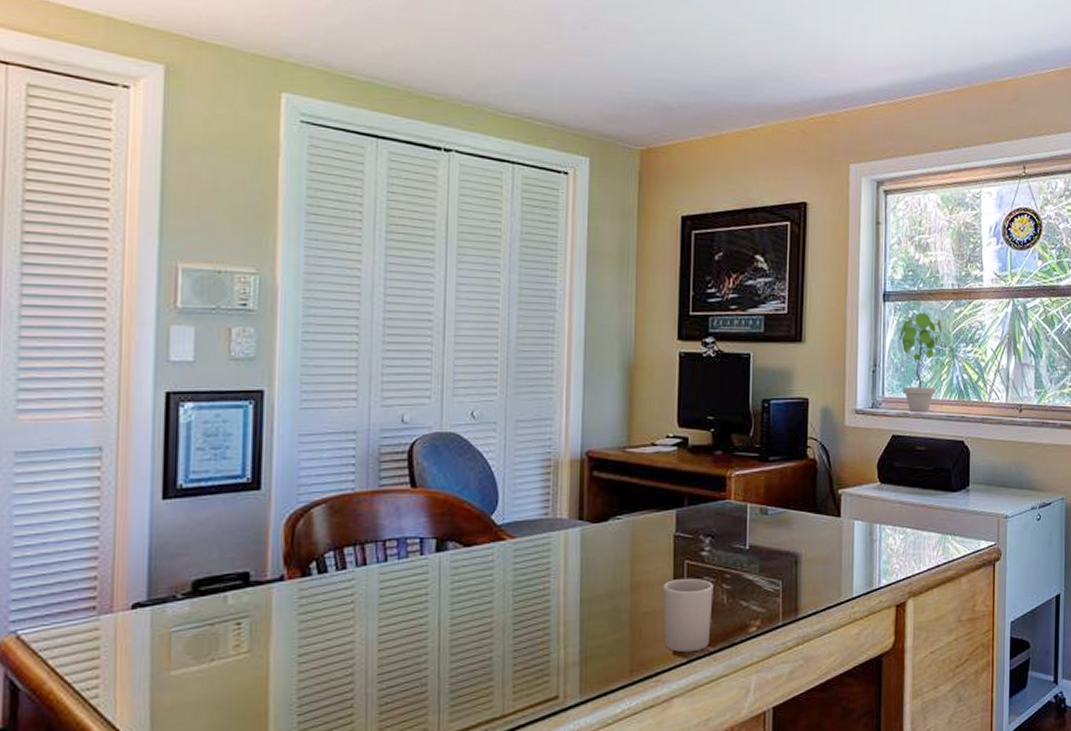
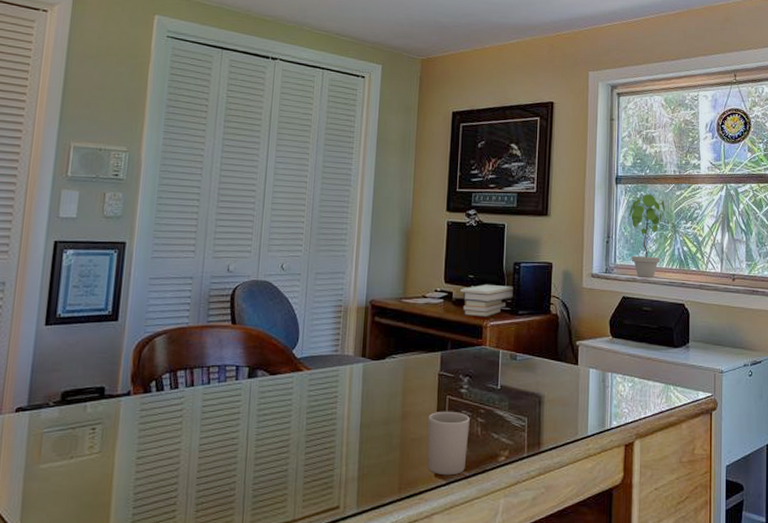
books: none [697,426,762,466] -> present [460,284,513,317]

